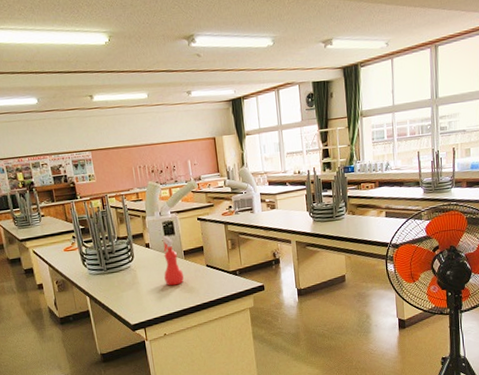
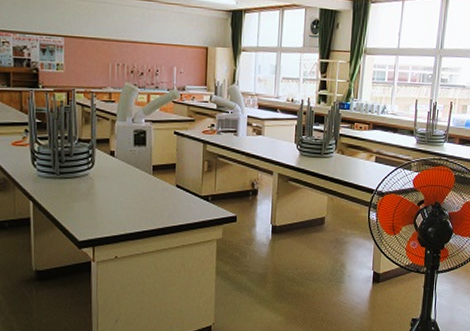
spray bottle: present [162,235,185,286] -> none [126,145,149,203]

